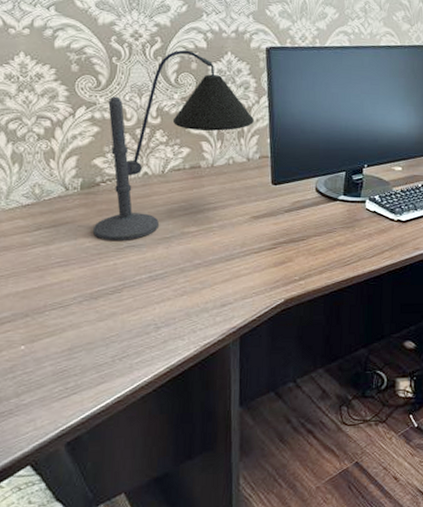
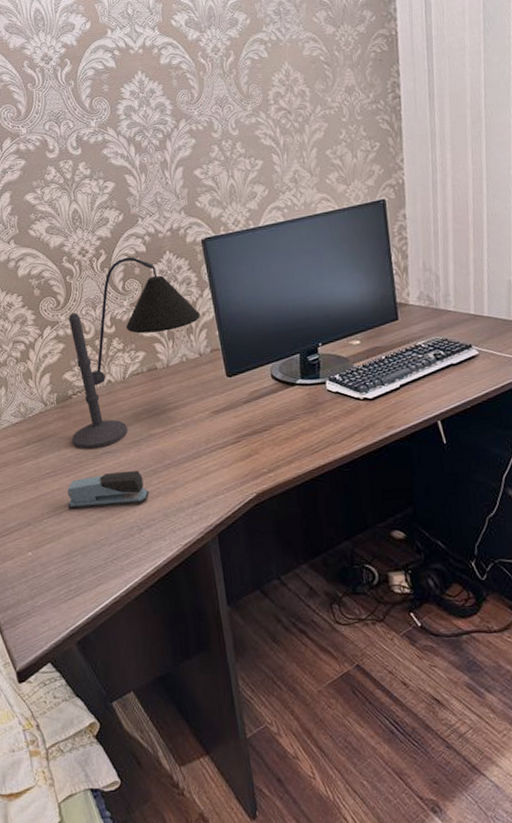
stapler: none [76,268,173,303] -> present [67,471,149,510]

